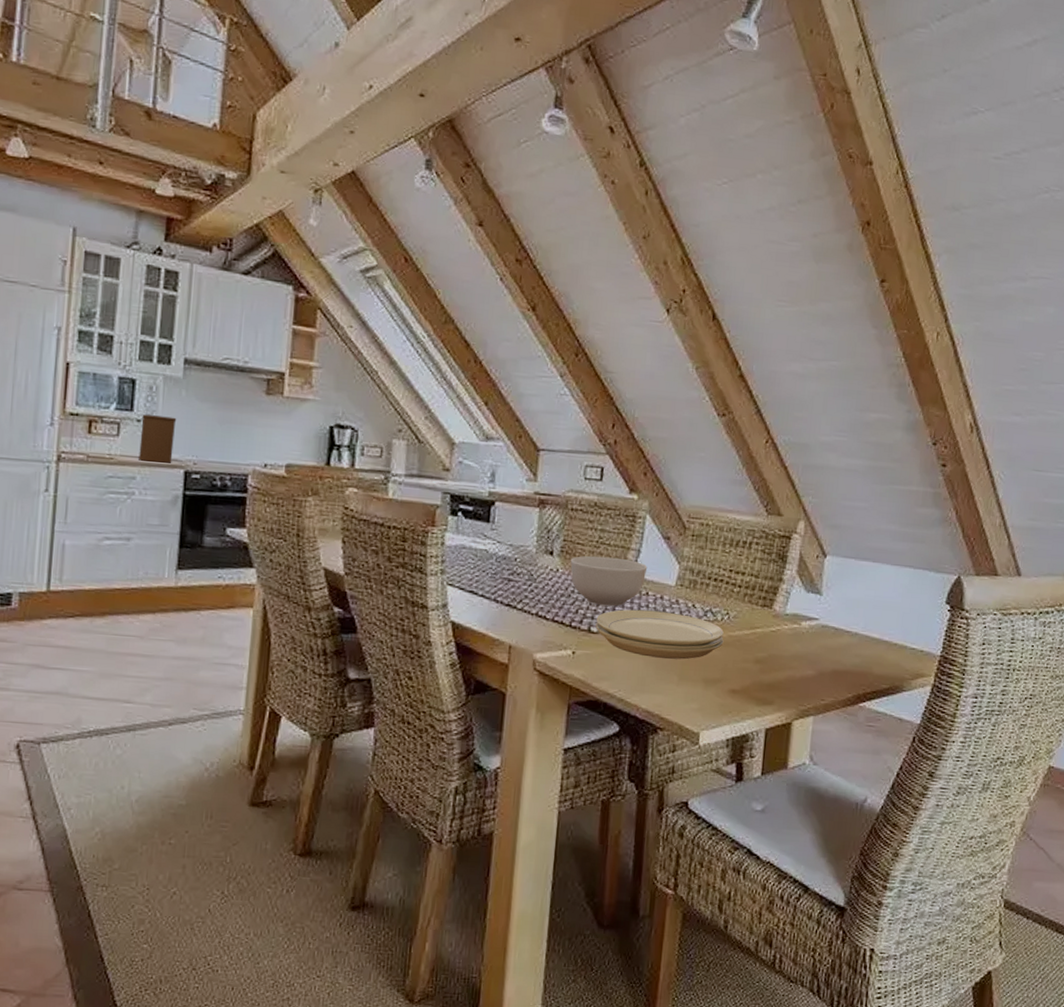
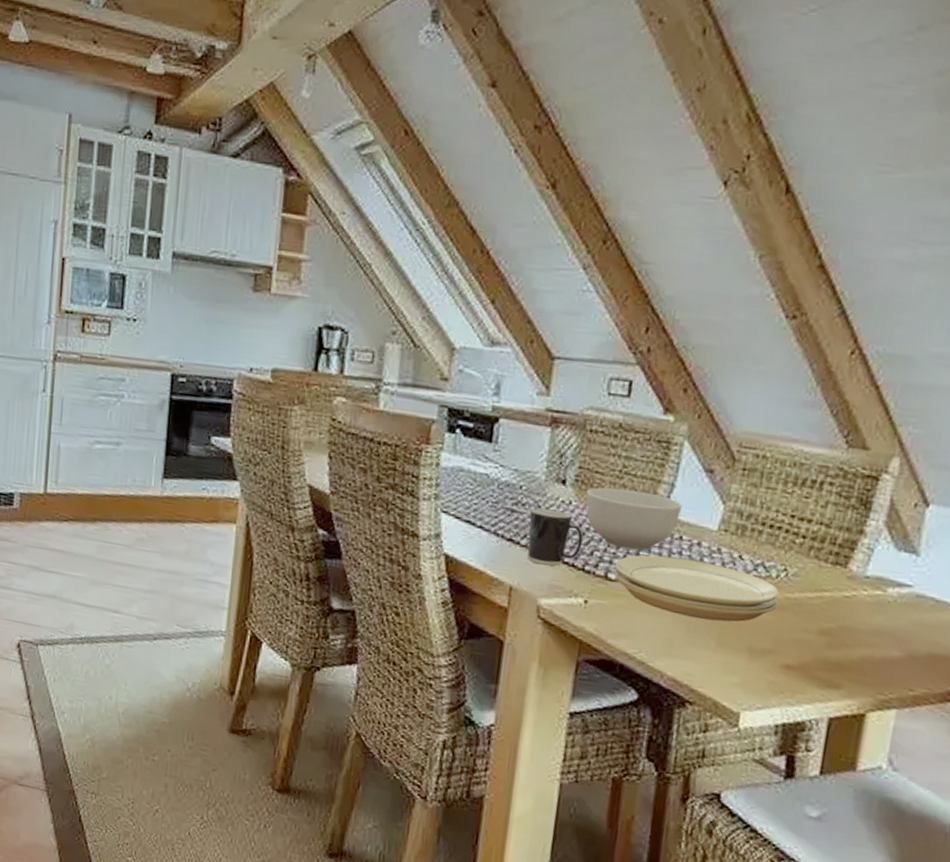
canister: present [138,414,177,463] -> none [128,312,165,365]
mug: none [523,576,569,625] -> present [527,507,583,566]

